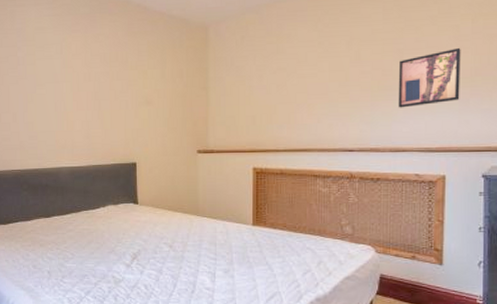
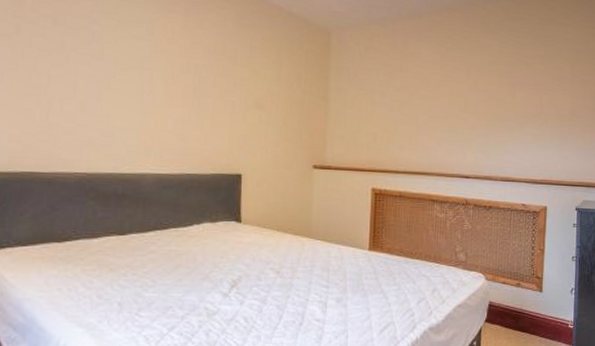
wall art: present [398,47,461,108] -> none [509,88,562,140]

